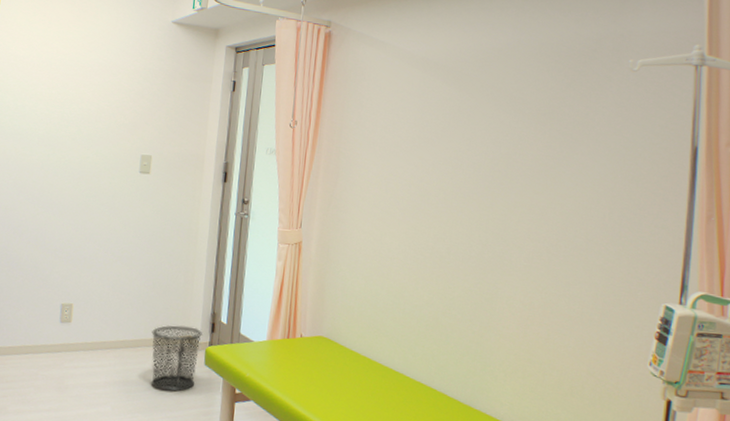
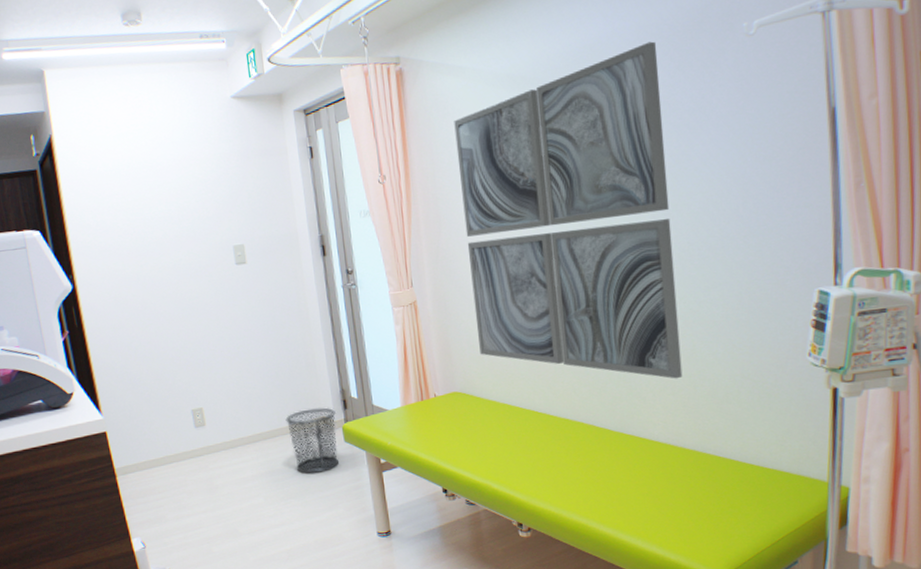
wall art: none [351,57,555,364] -> present [454,41,683,379]

